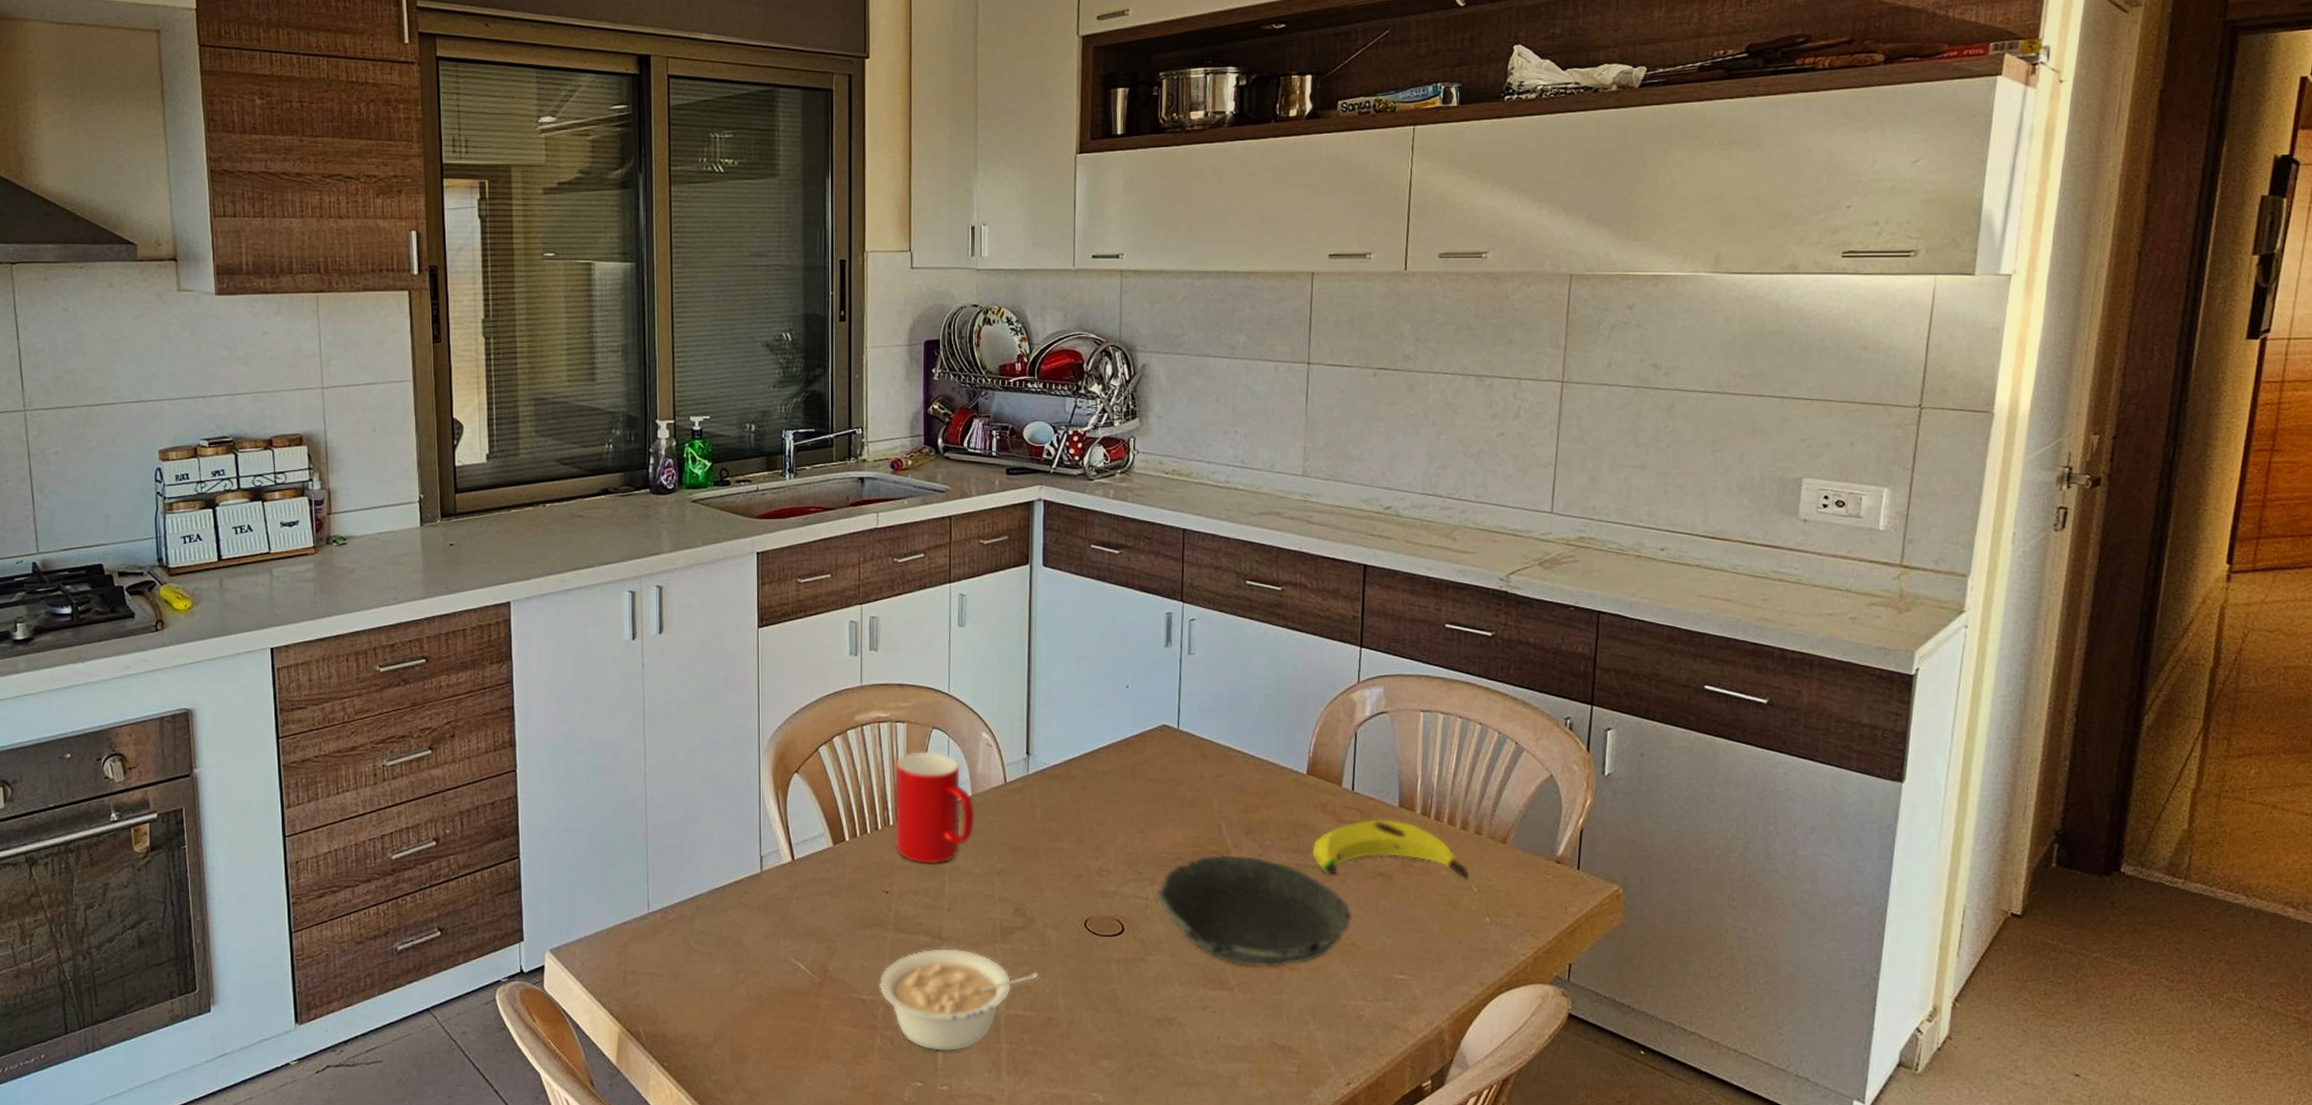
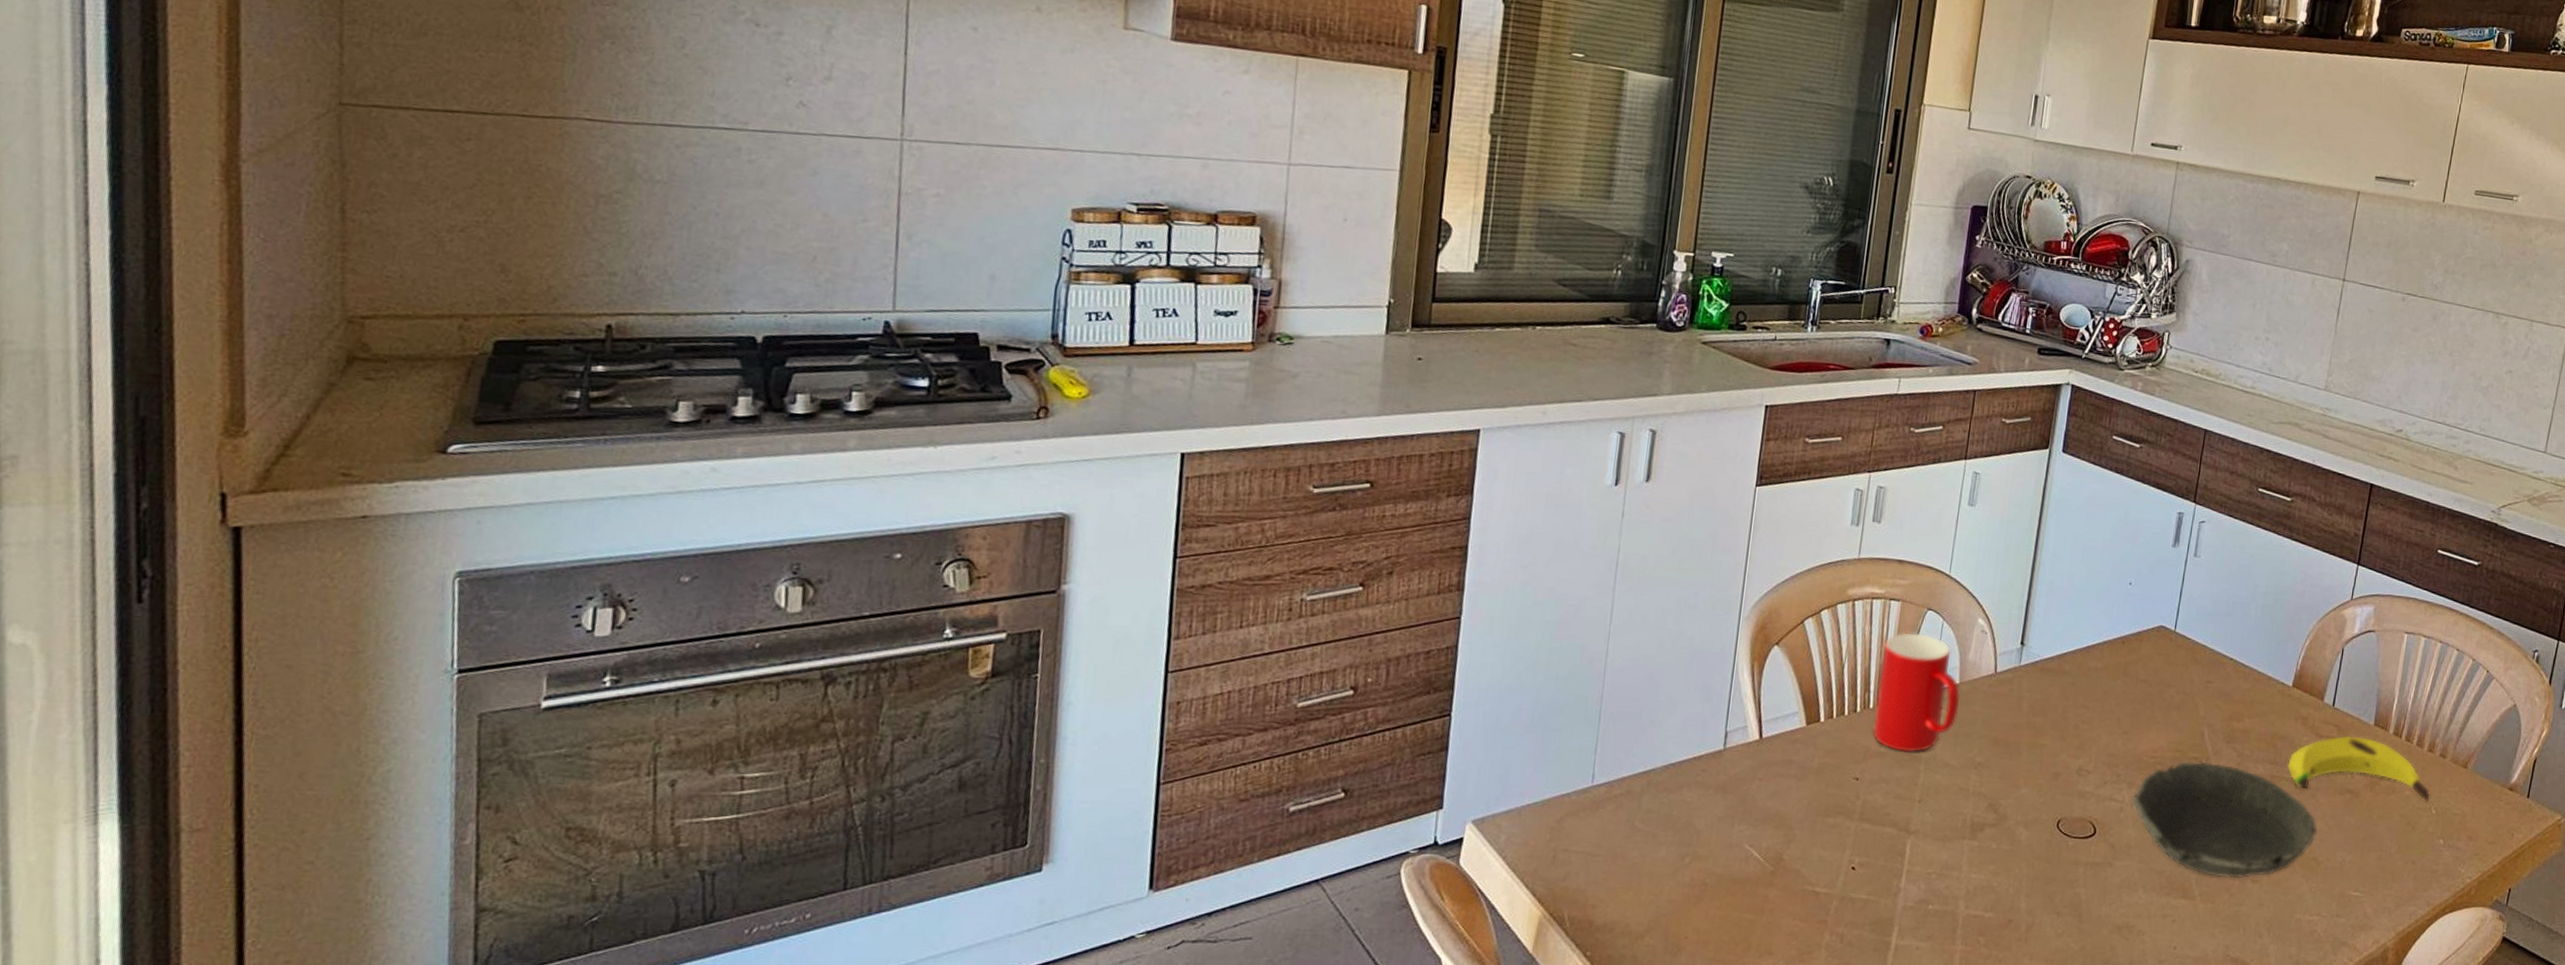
legume: present [878,948,1039,1051] -> none [1835,842,2004,951]

